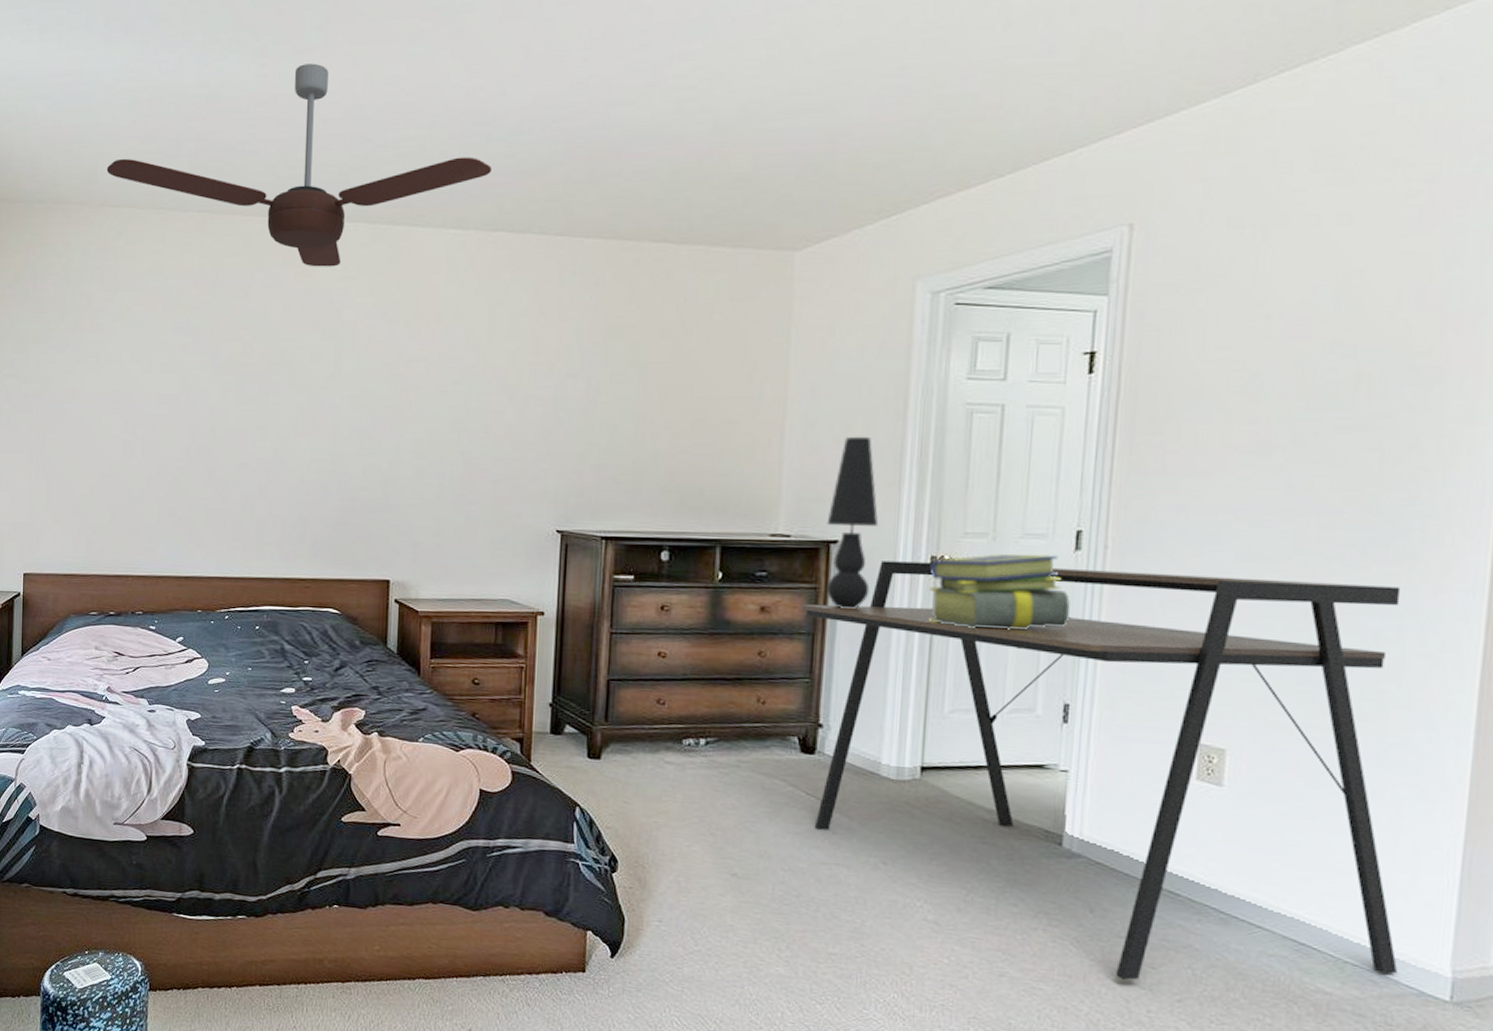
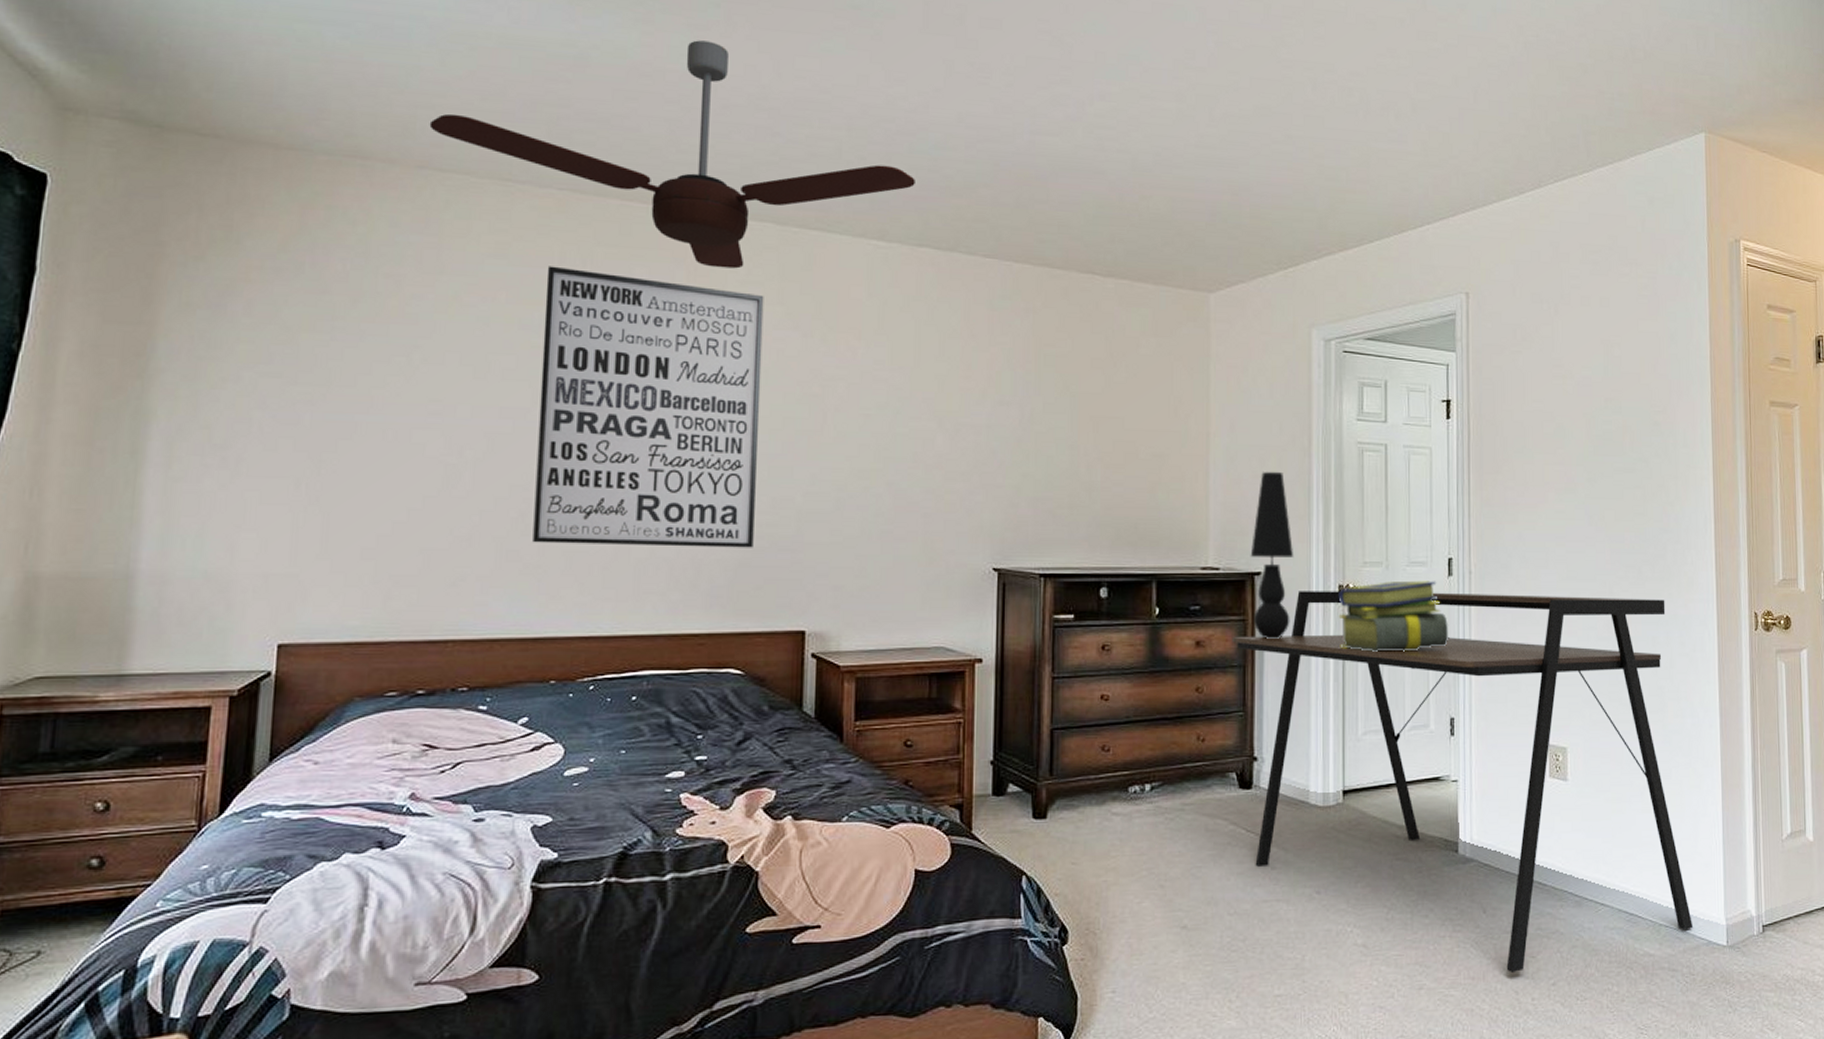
wall art: none [184,277,358,509] -> present [533,266,764,548]

